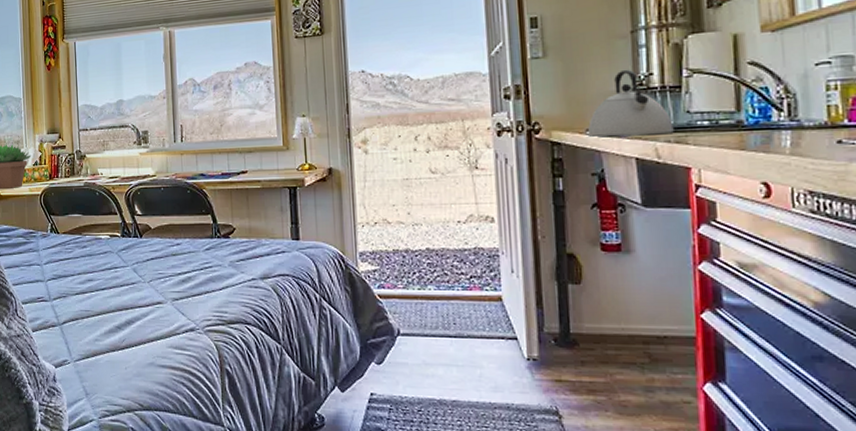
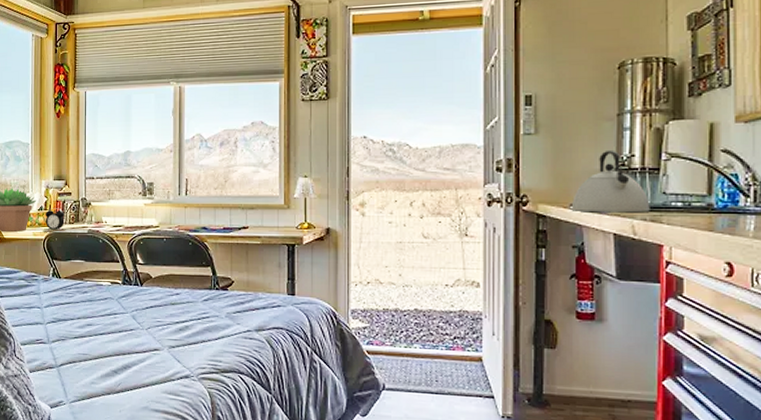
alarm clock: none [38,162,62,187] -> present [42,208,66,232]

